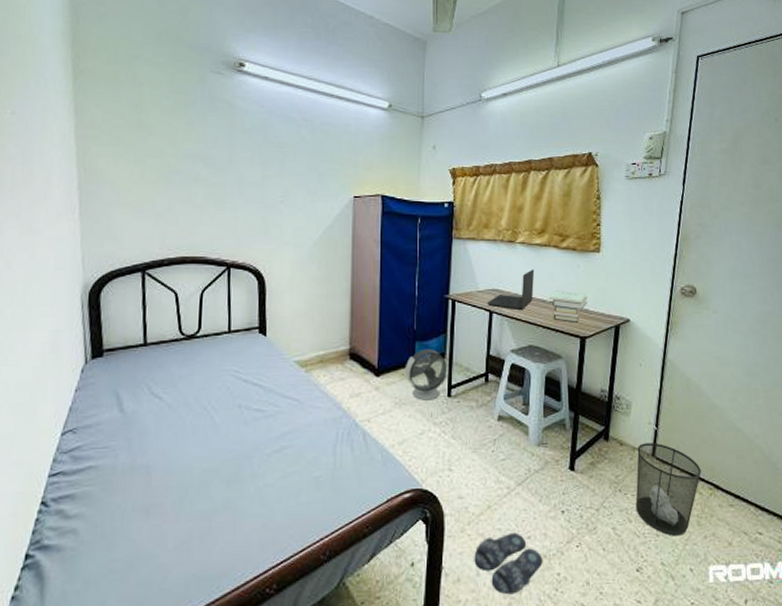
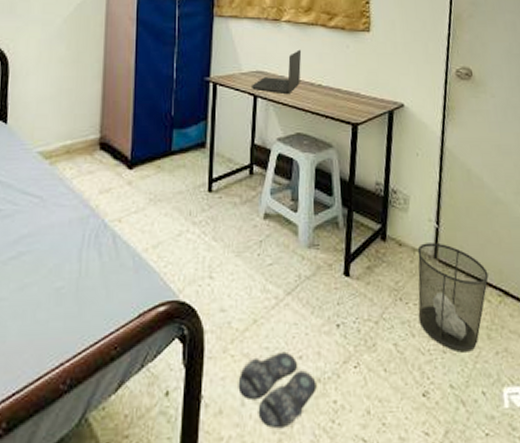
desk fan: present [404,349,448,400] -> none [160,138,208,196]
books: present [550,290,588,323] -> none [318,73,359,108]

